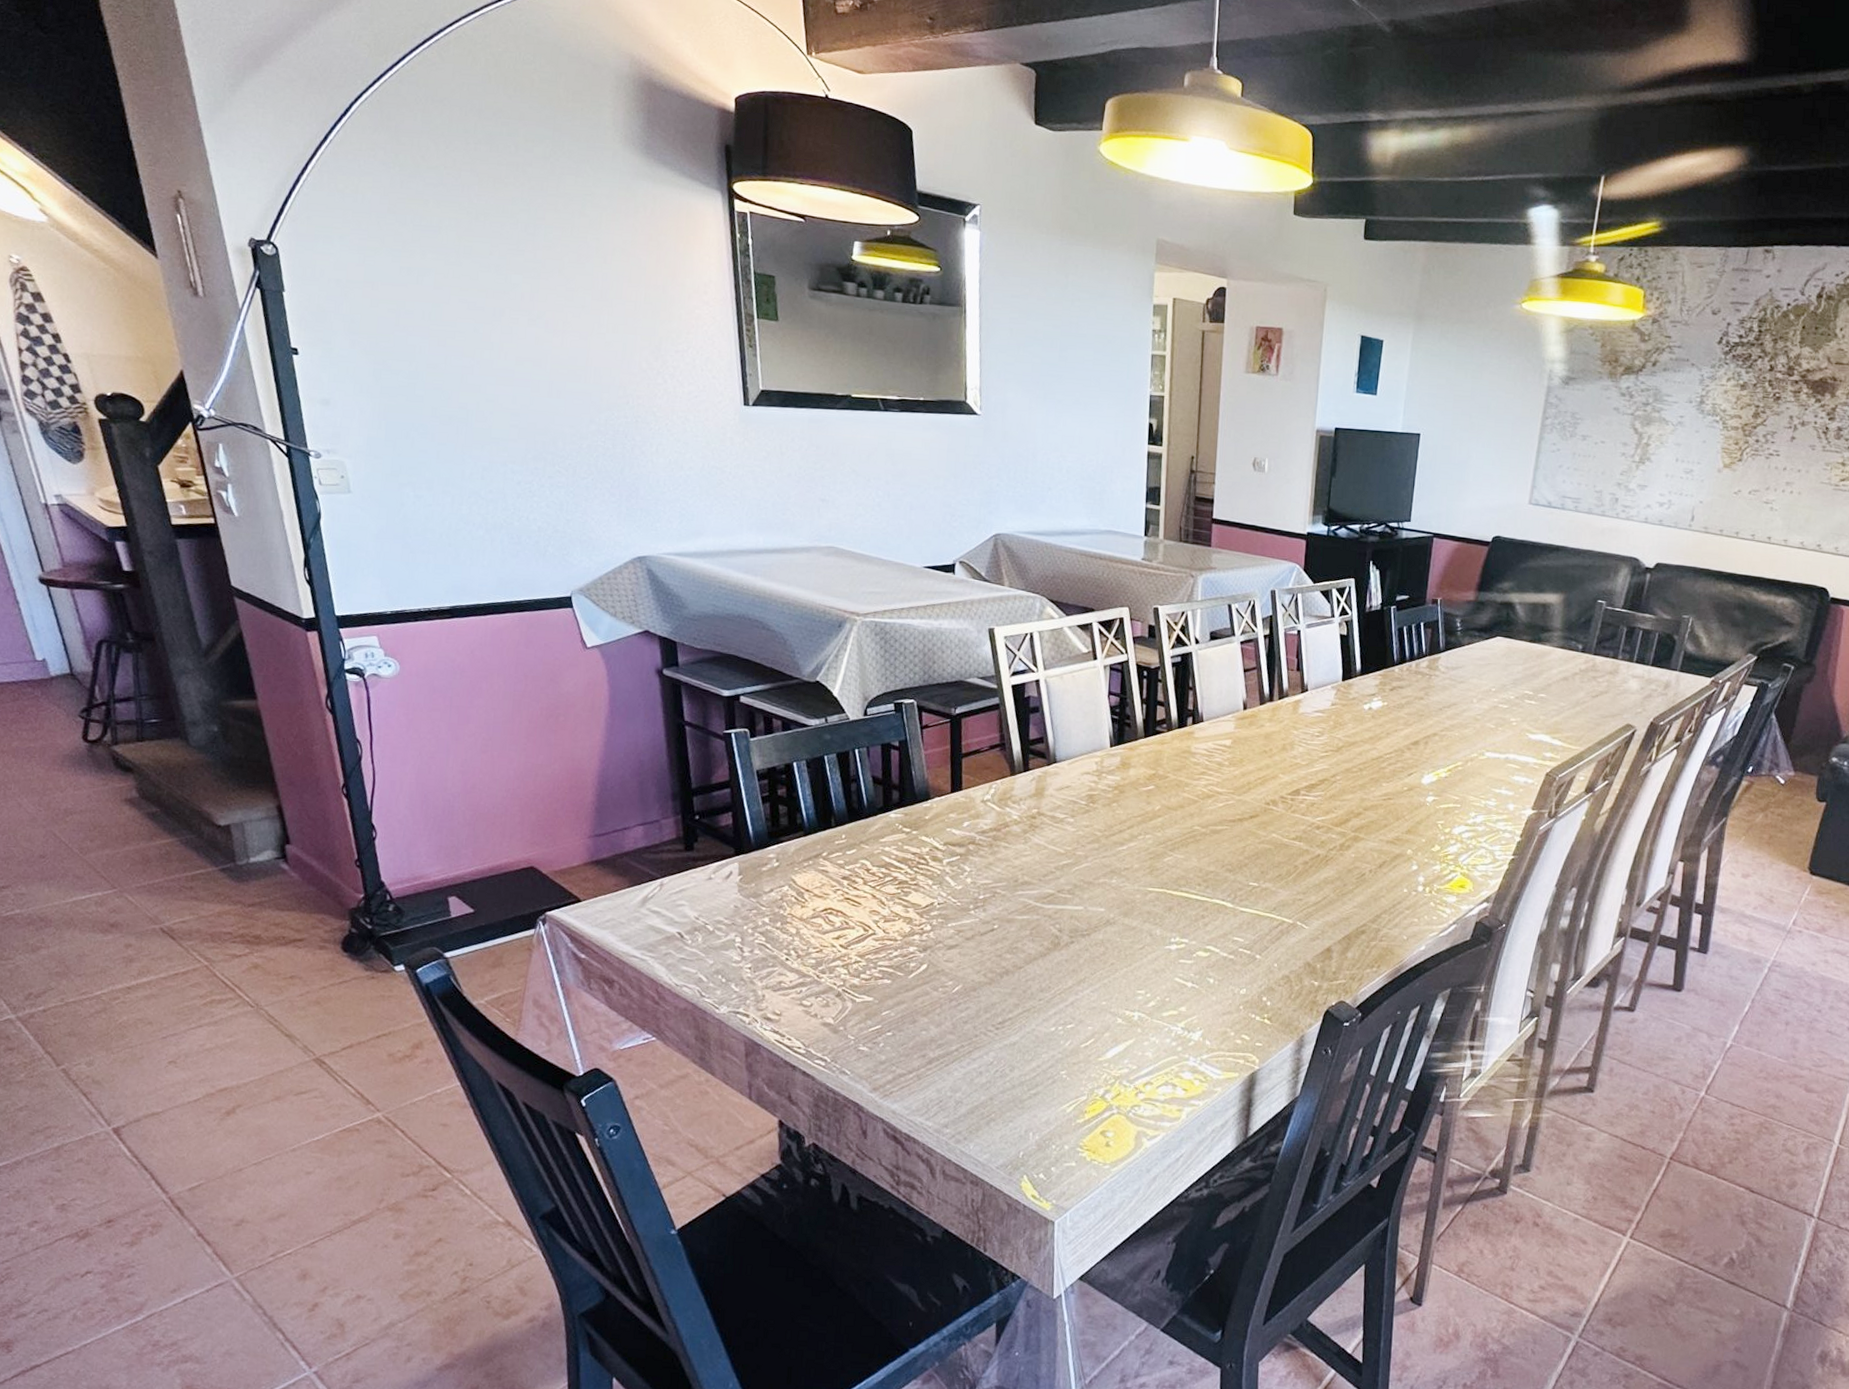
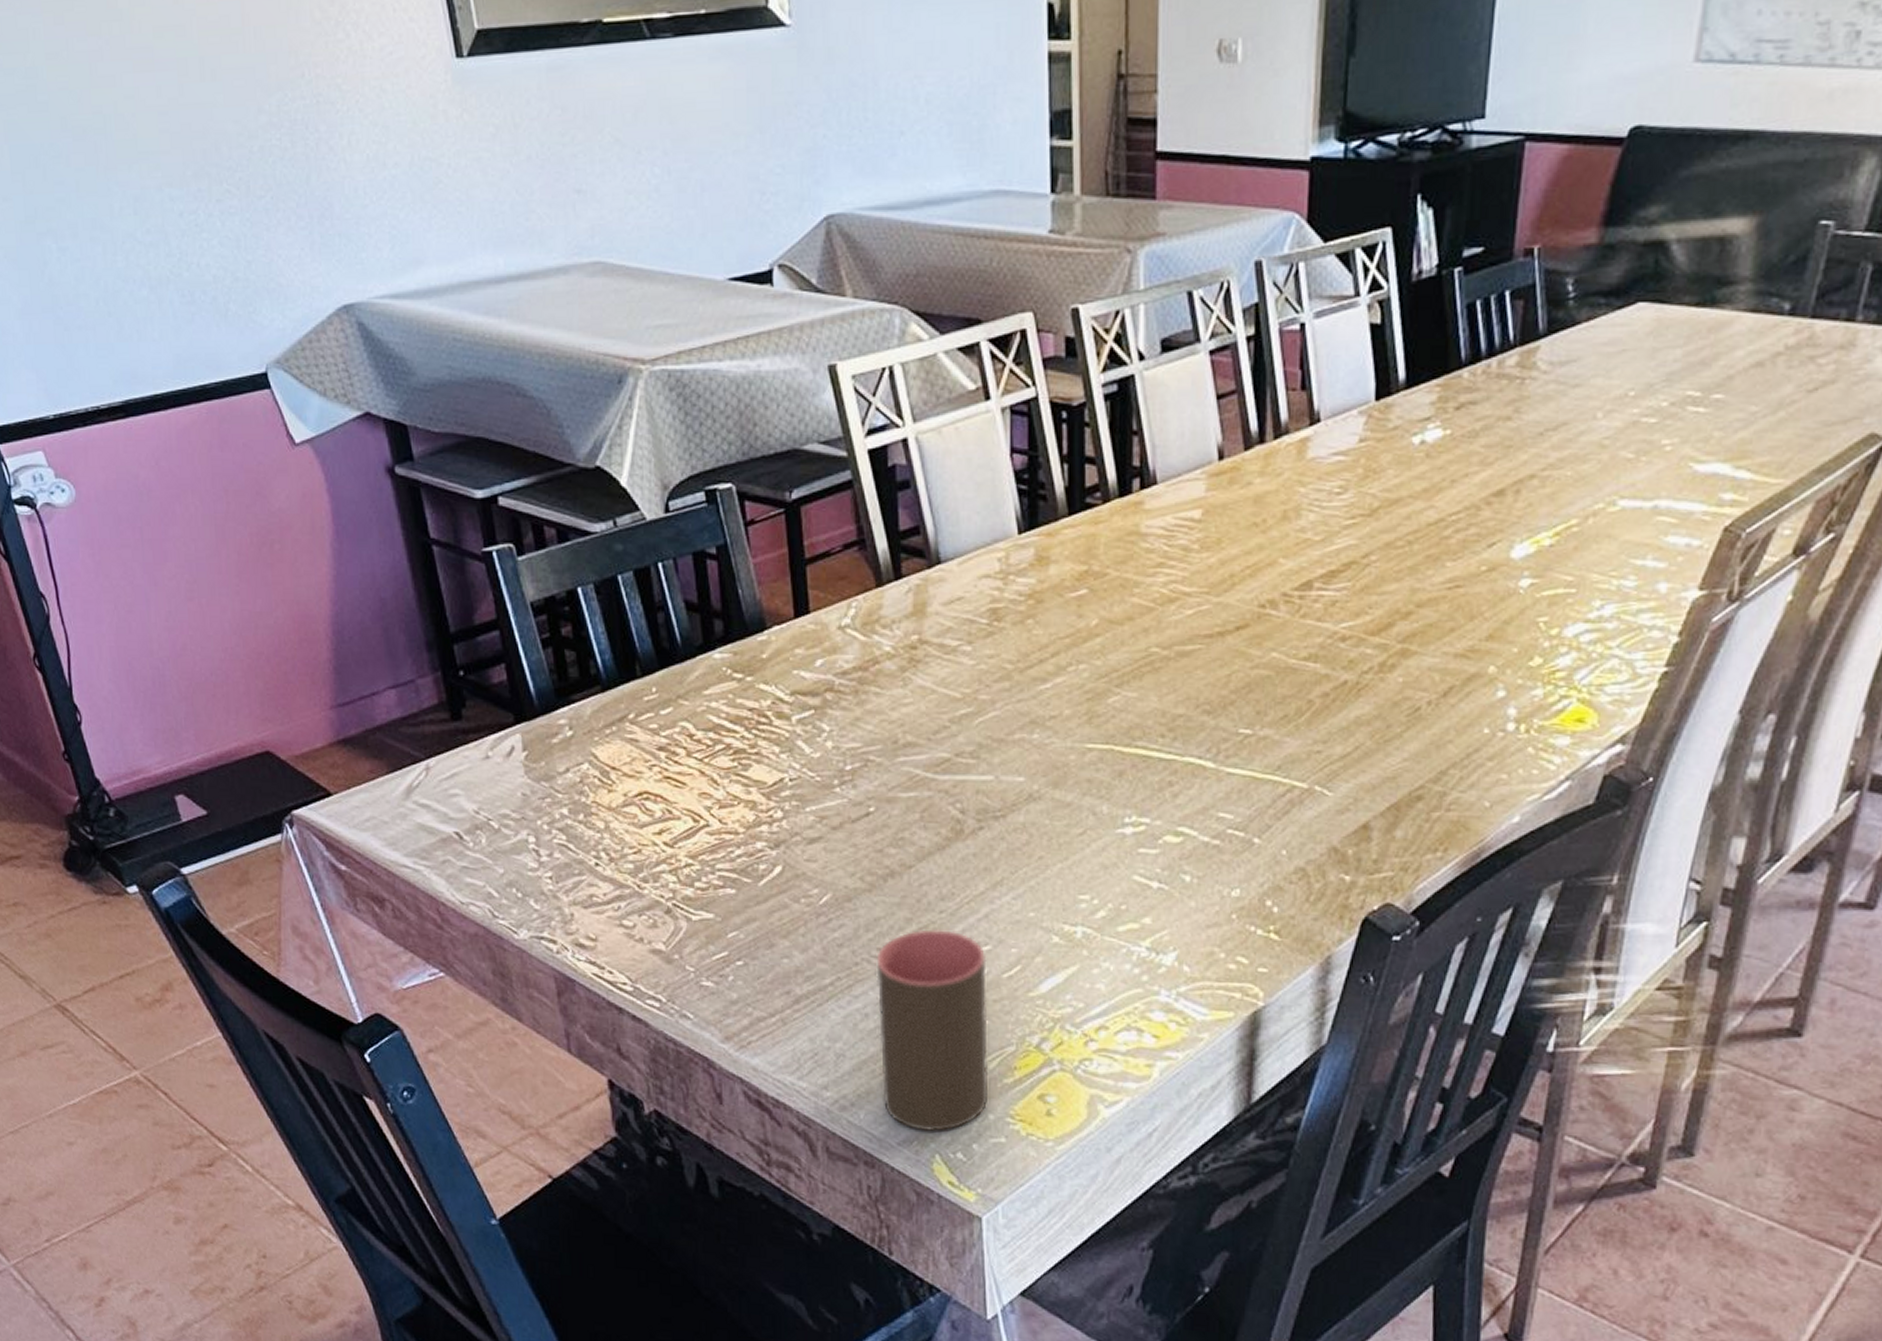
cup: none [988,1012,1070,1158] -> present [876,929,989,1132]

